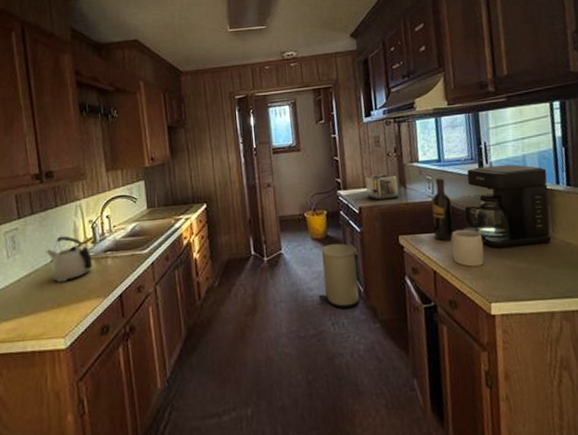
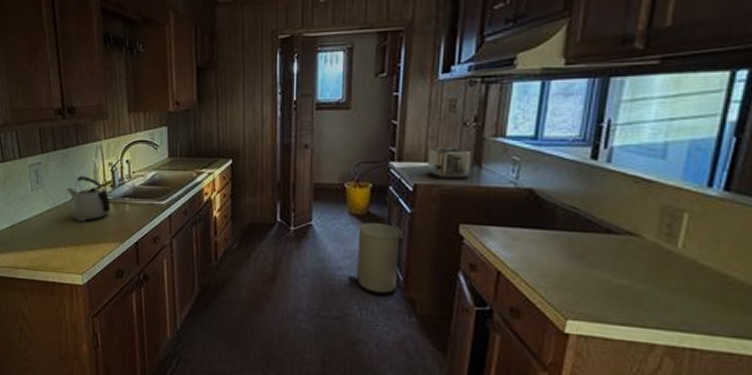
wine bottle: present [431,177,454,242] -> none [506,159,541,240]
mug: present [451,229,485,267] -> none [527,227,575,275]
coffee maker: present [463,164,552,248] -> none [549,152,697,261]

